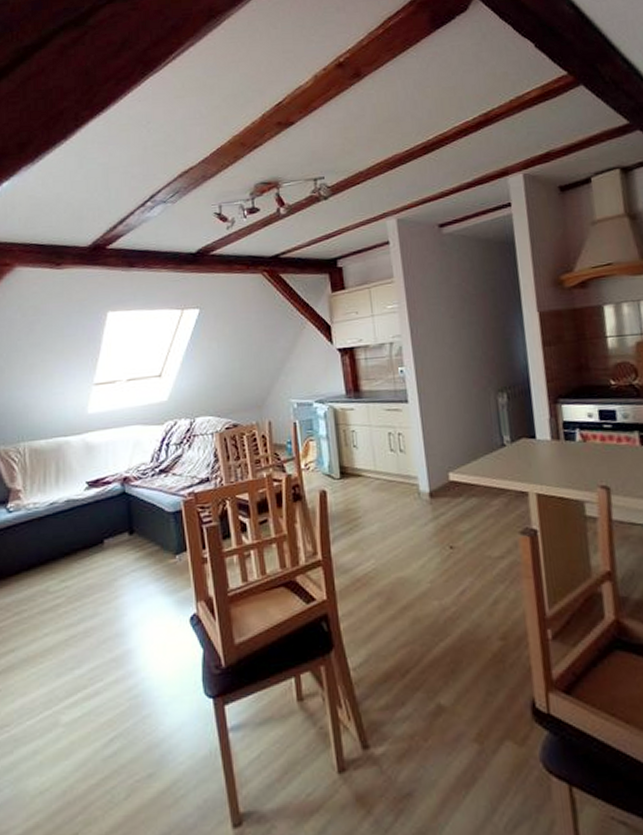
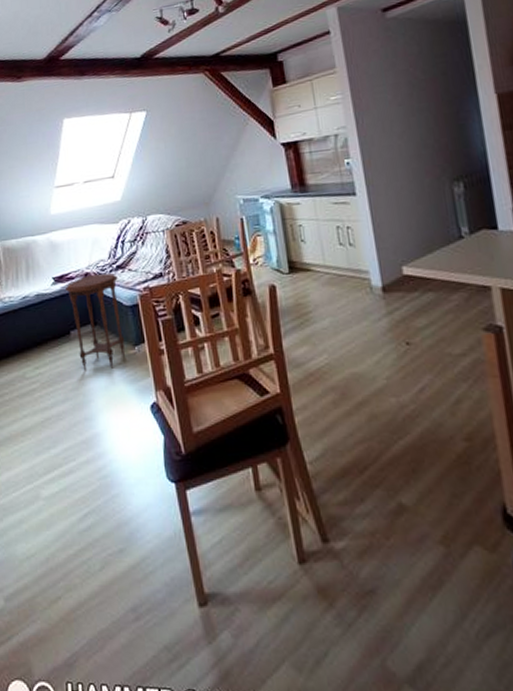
side table: none [101,477,165,583] -> present [66,272,125,371]

